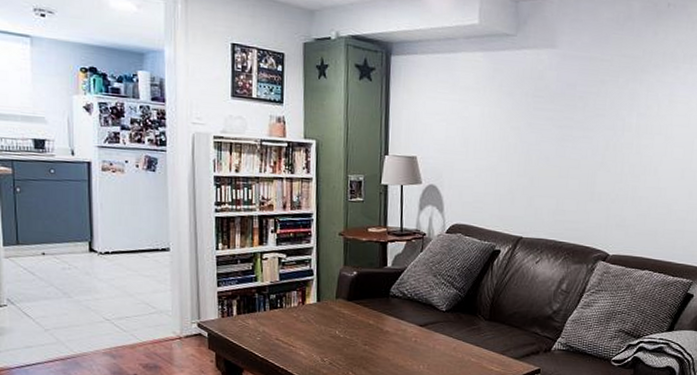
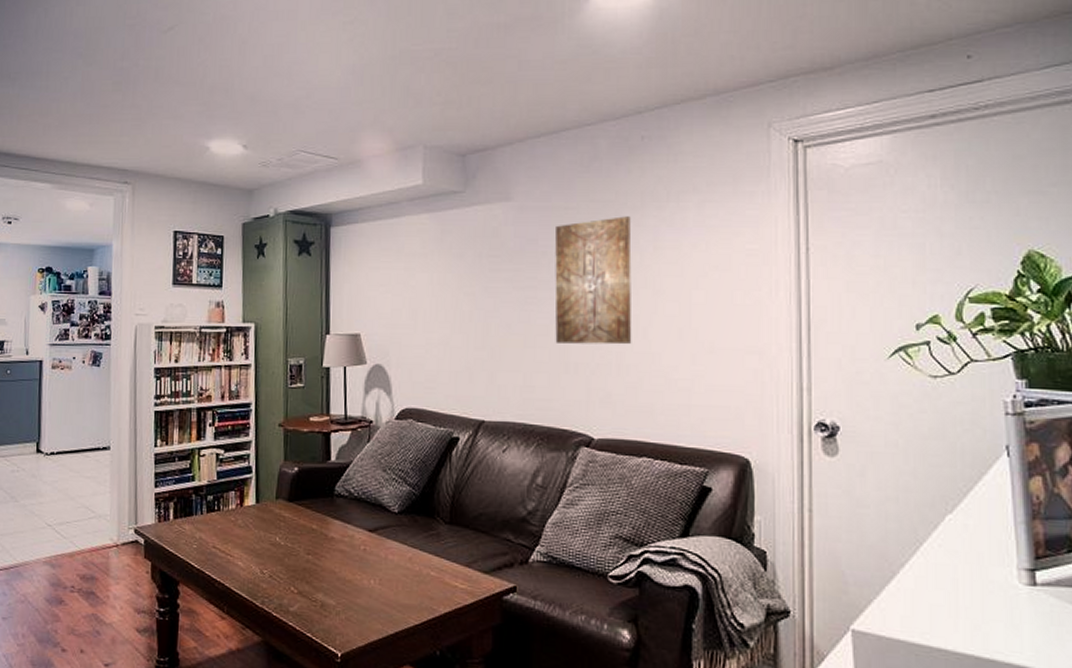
wall art: none [584,72,653,180] -> present [555,216,632,345]

